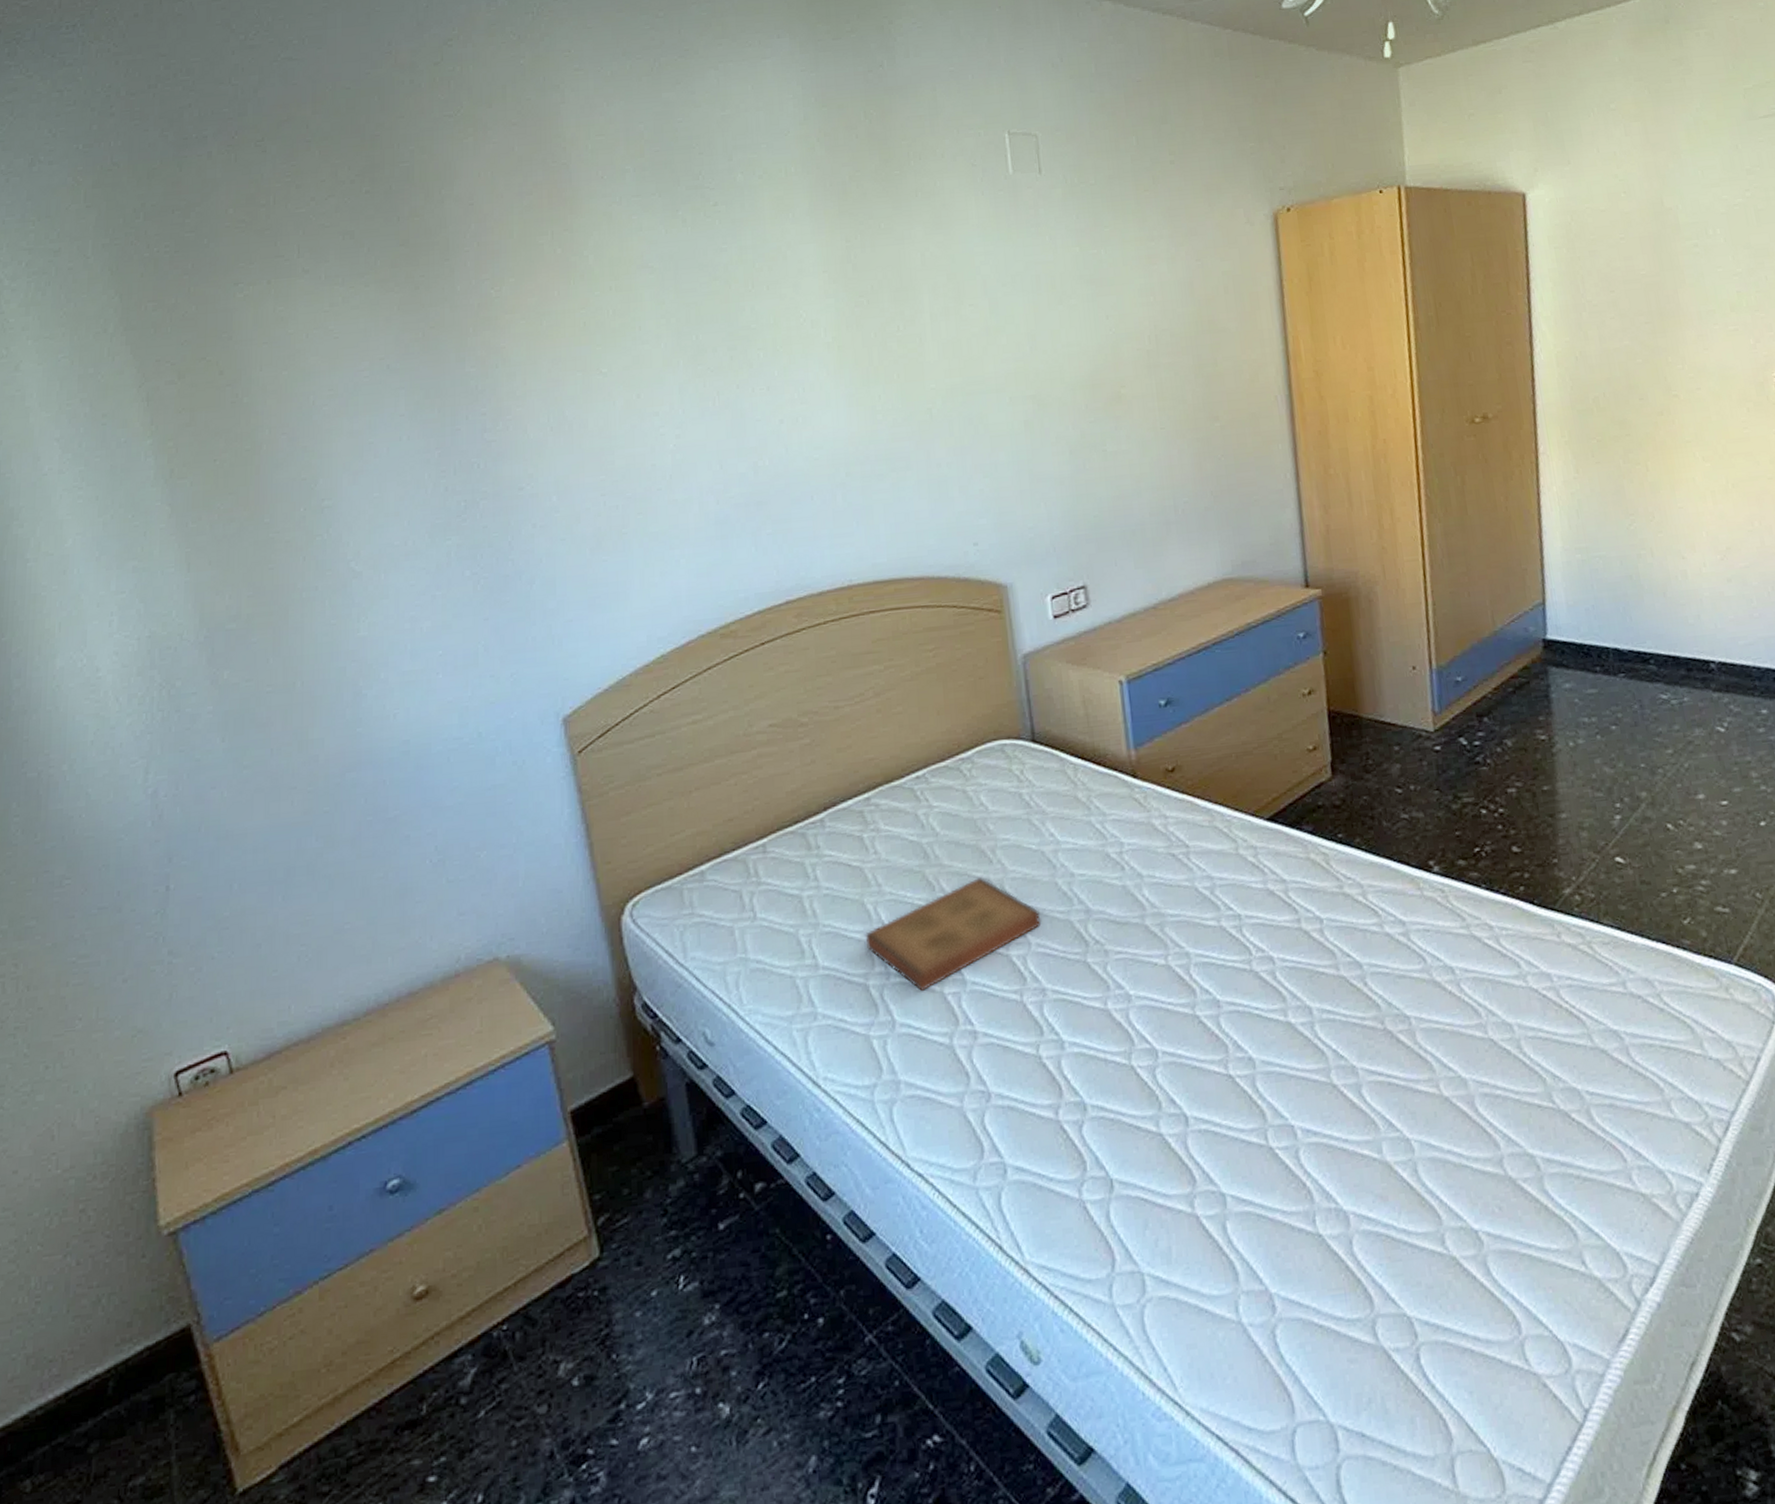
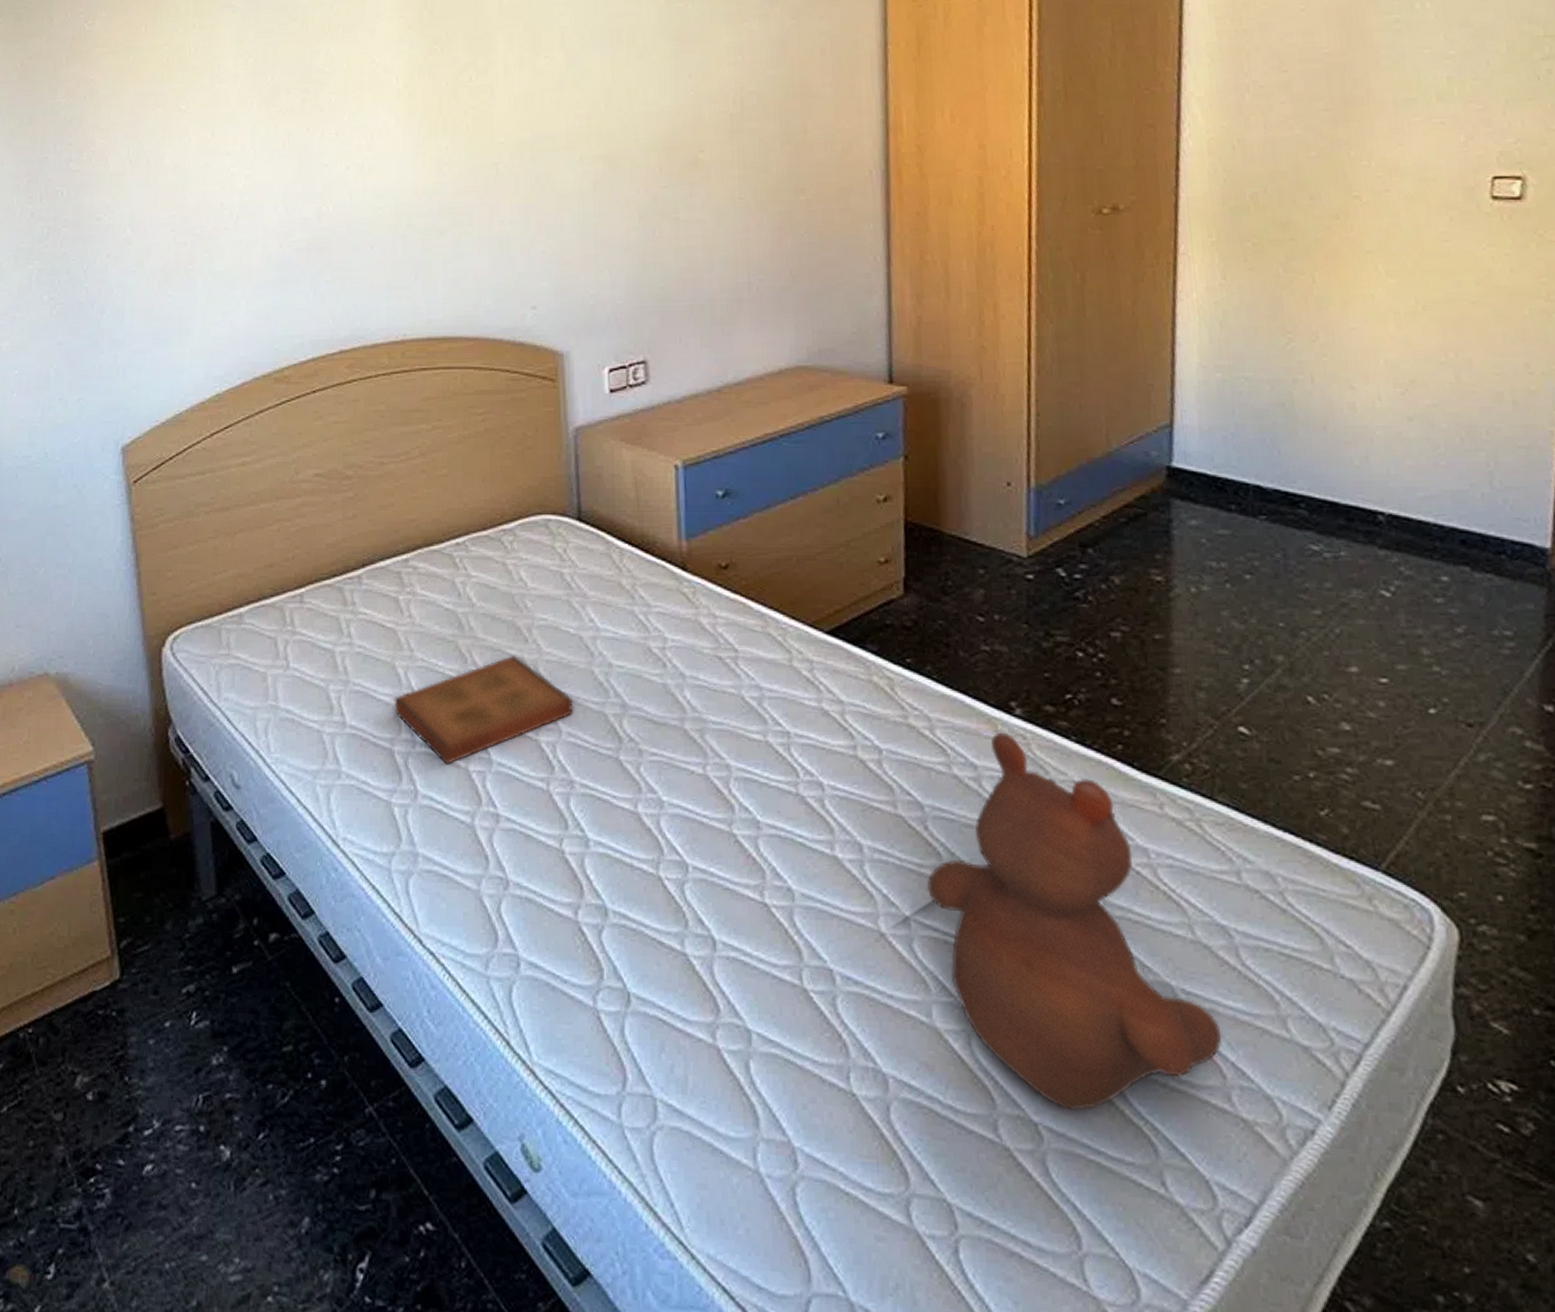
stuffed bear: none [1369,888,1621,1215] -> present [926,732,1222,1112]

